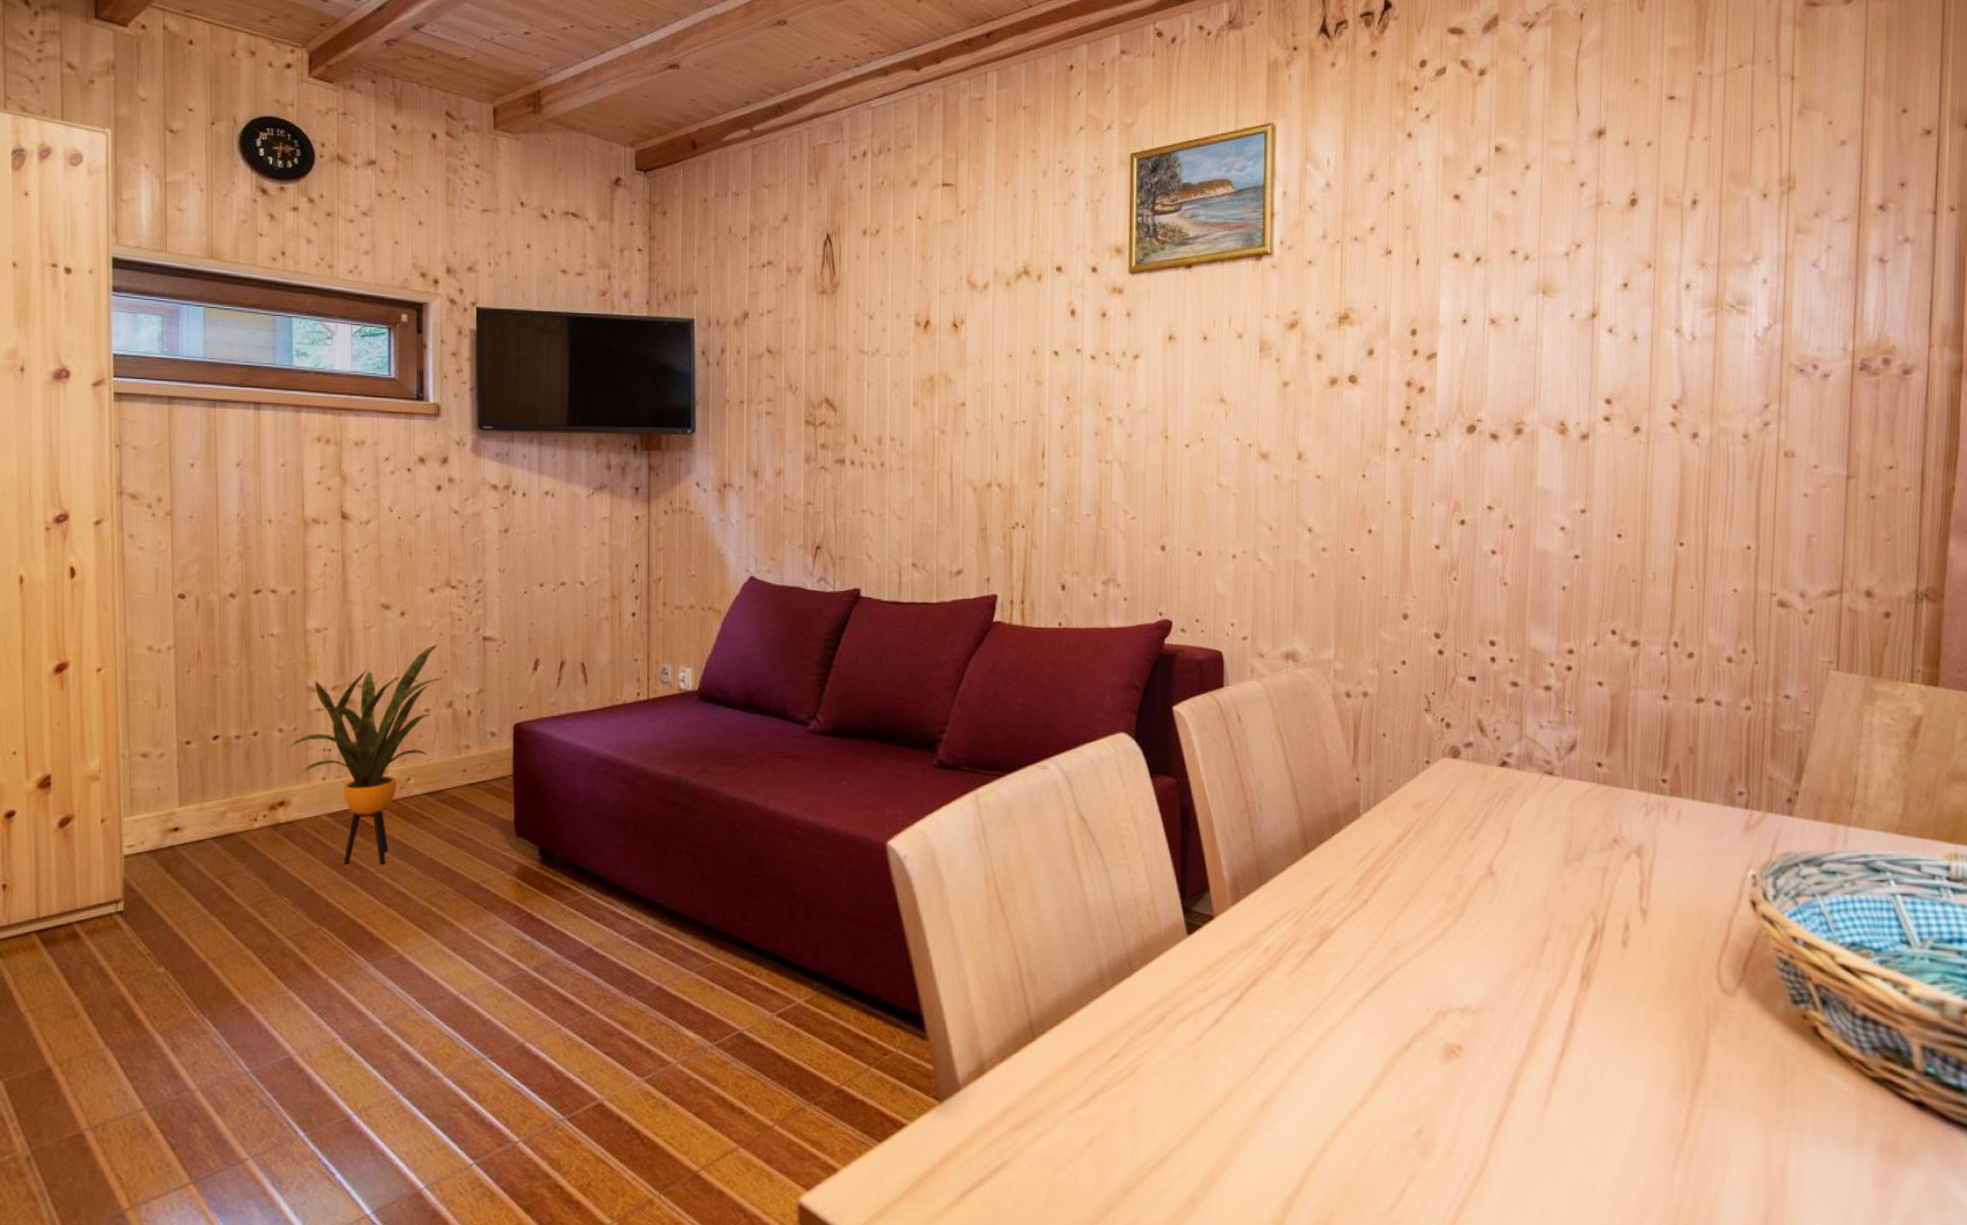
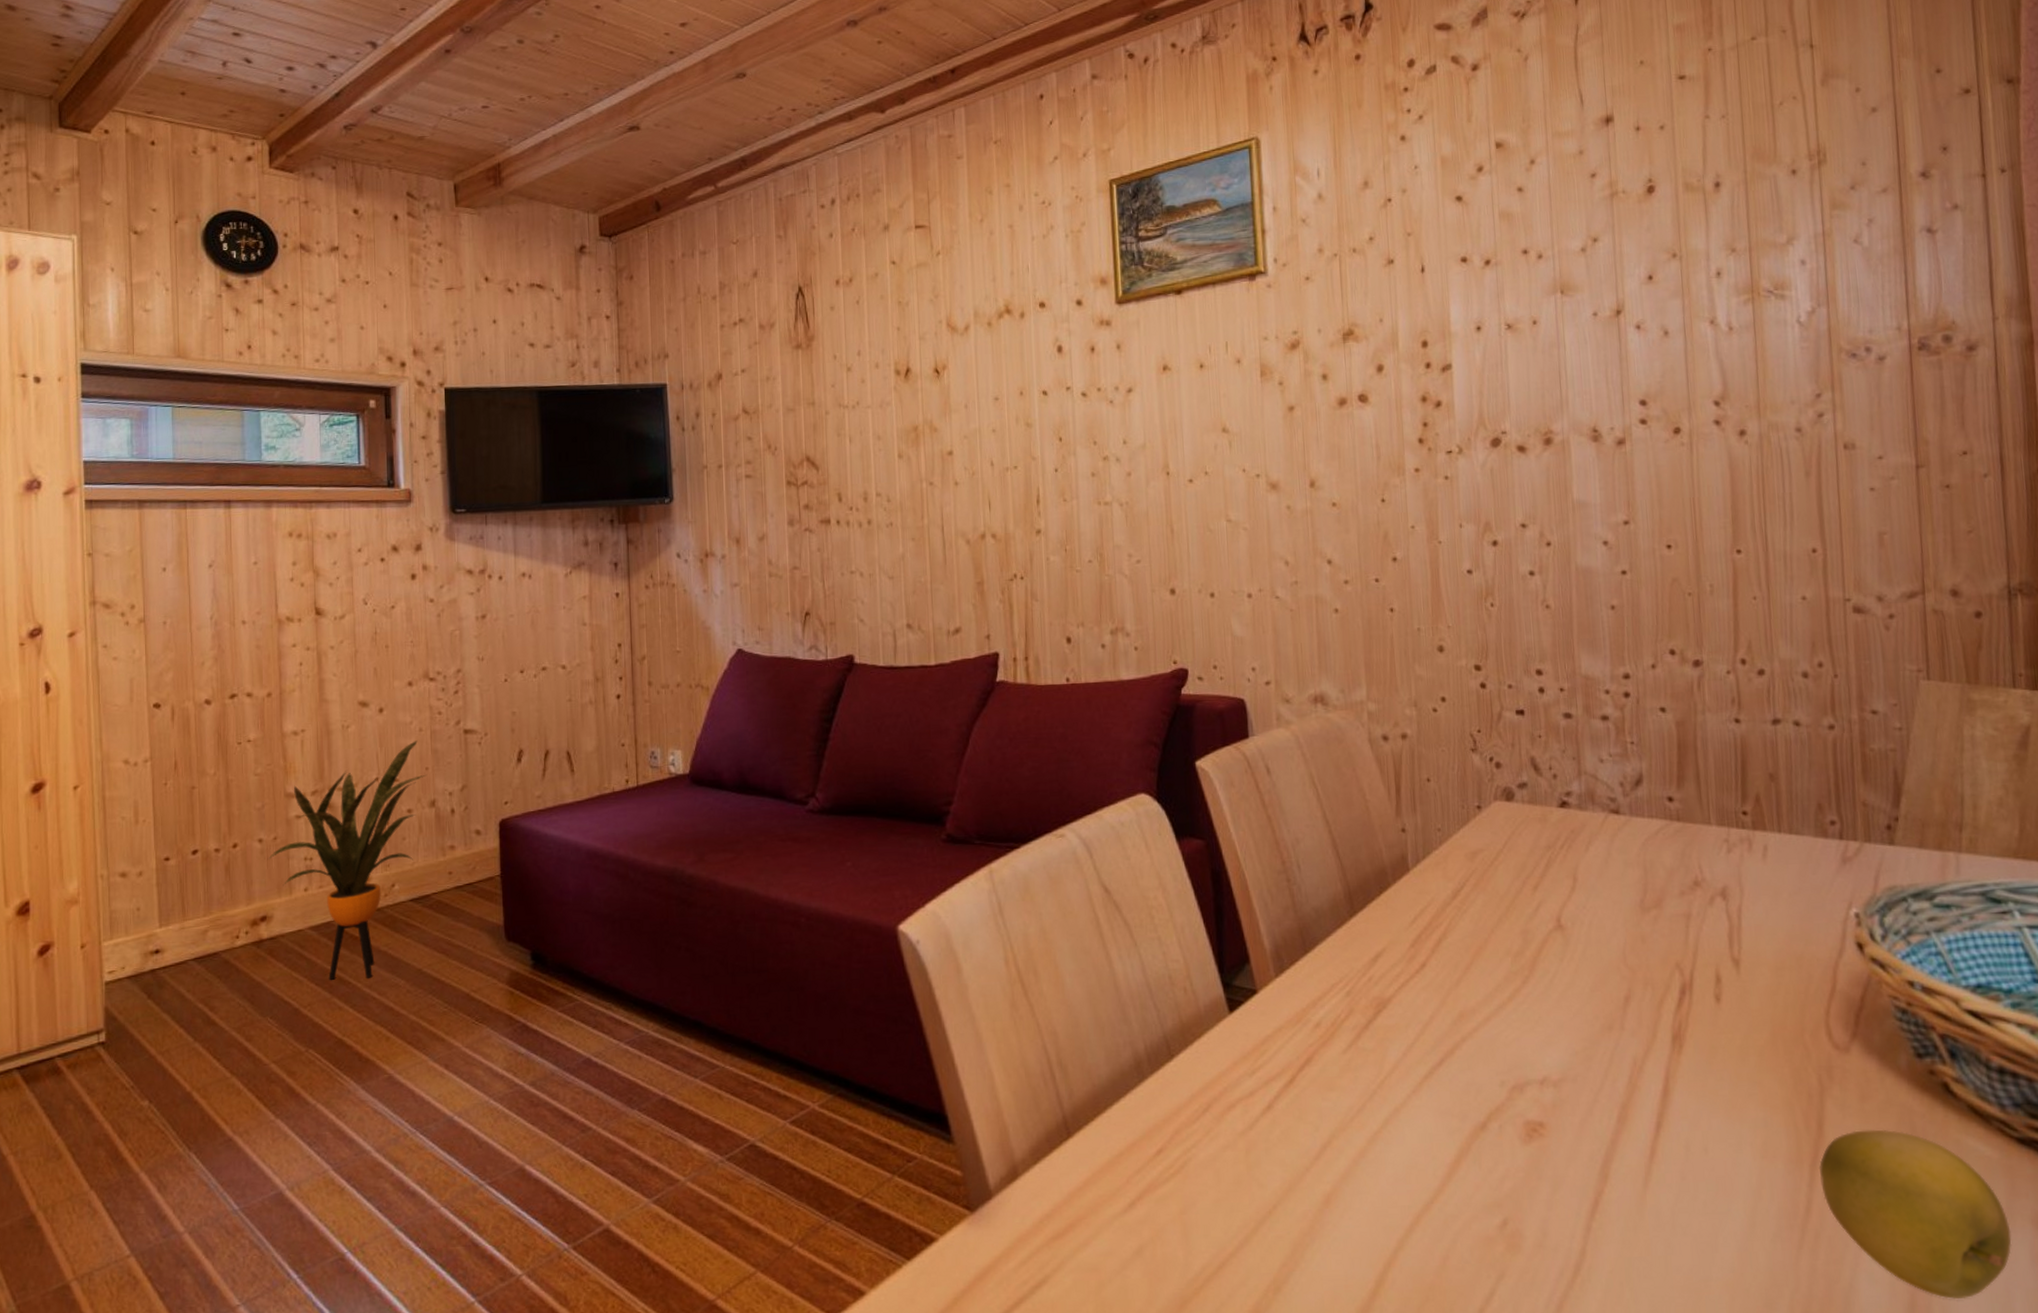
apple: none [1698,1064,1858,1212] -> present [1818,1129,2012,1299]

